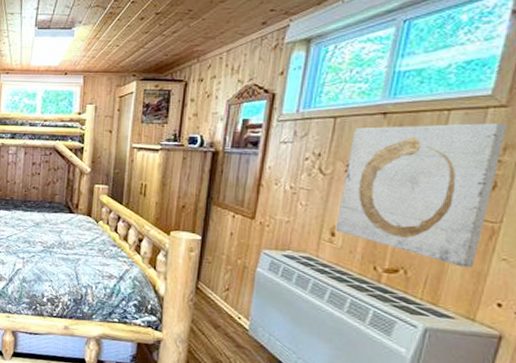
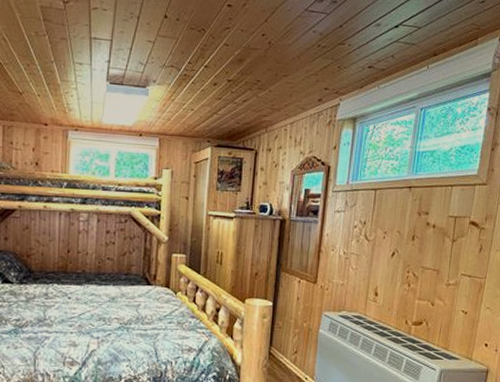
wall art: present [335,122,508,268] -> none [378,197,487,316]

